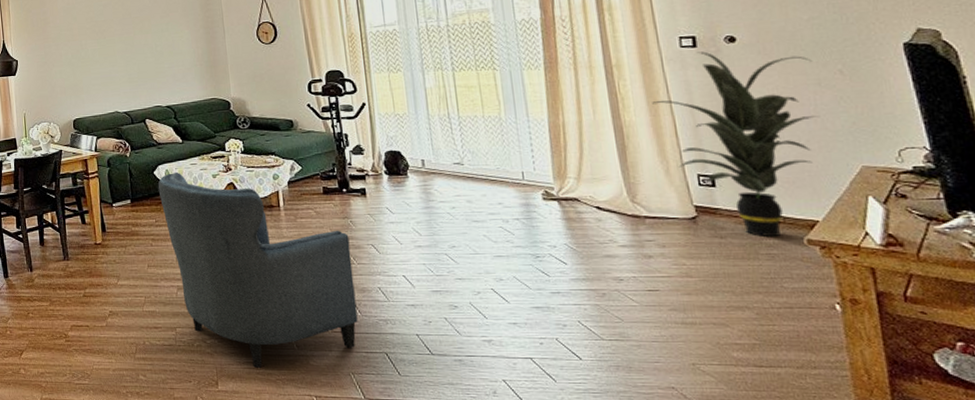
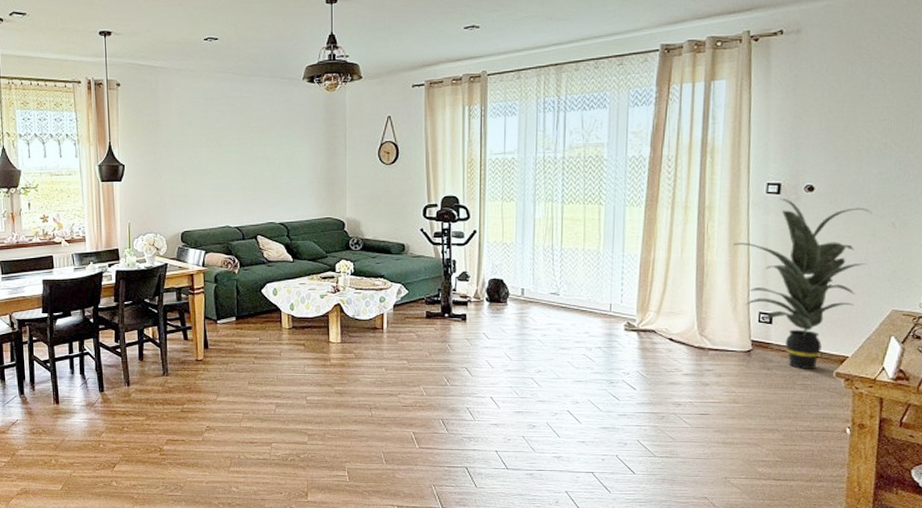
armchair: present [158,173,358,368] -> none [264,292,445,481]

